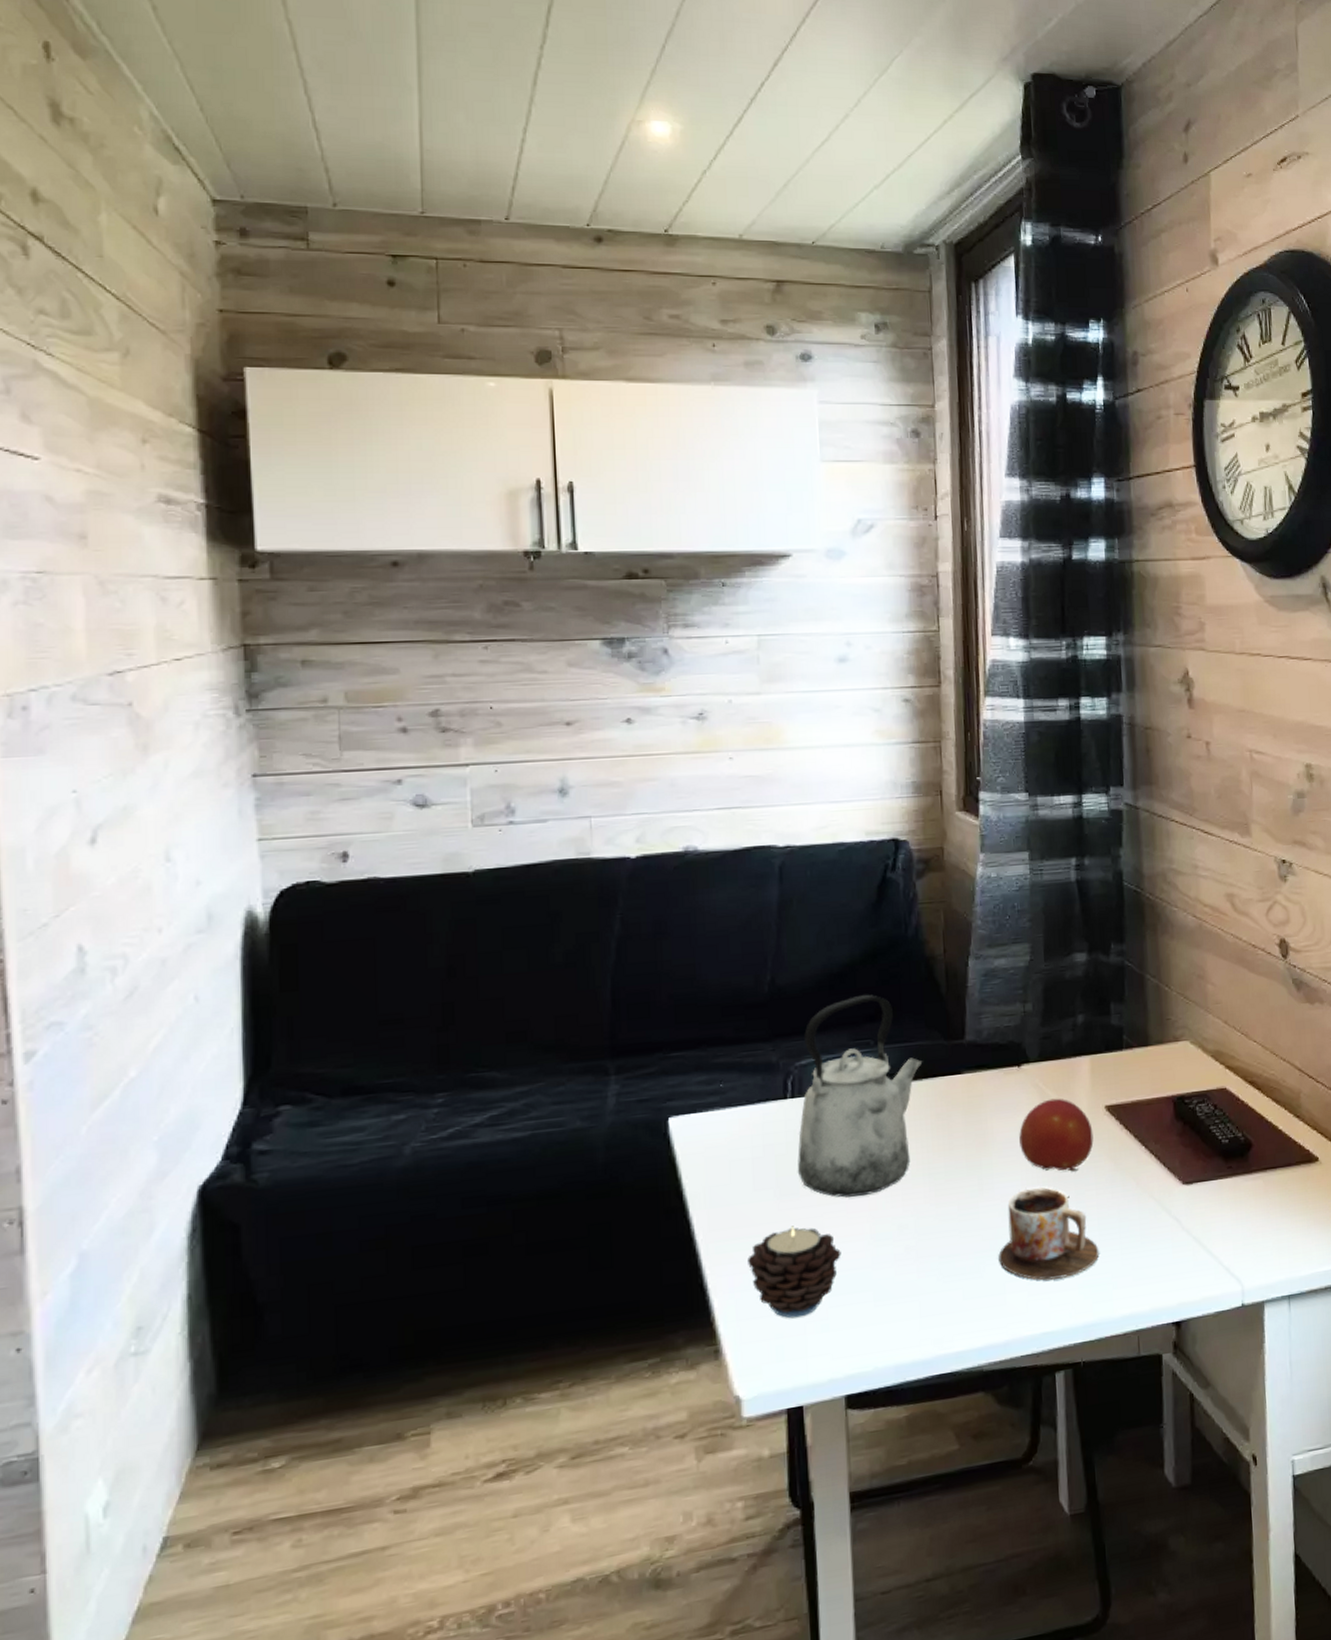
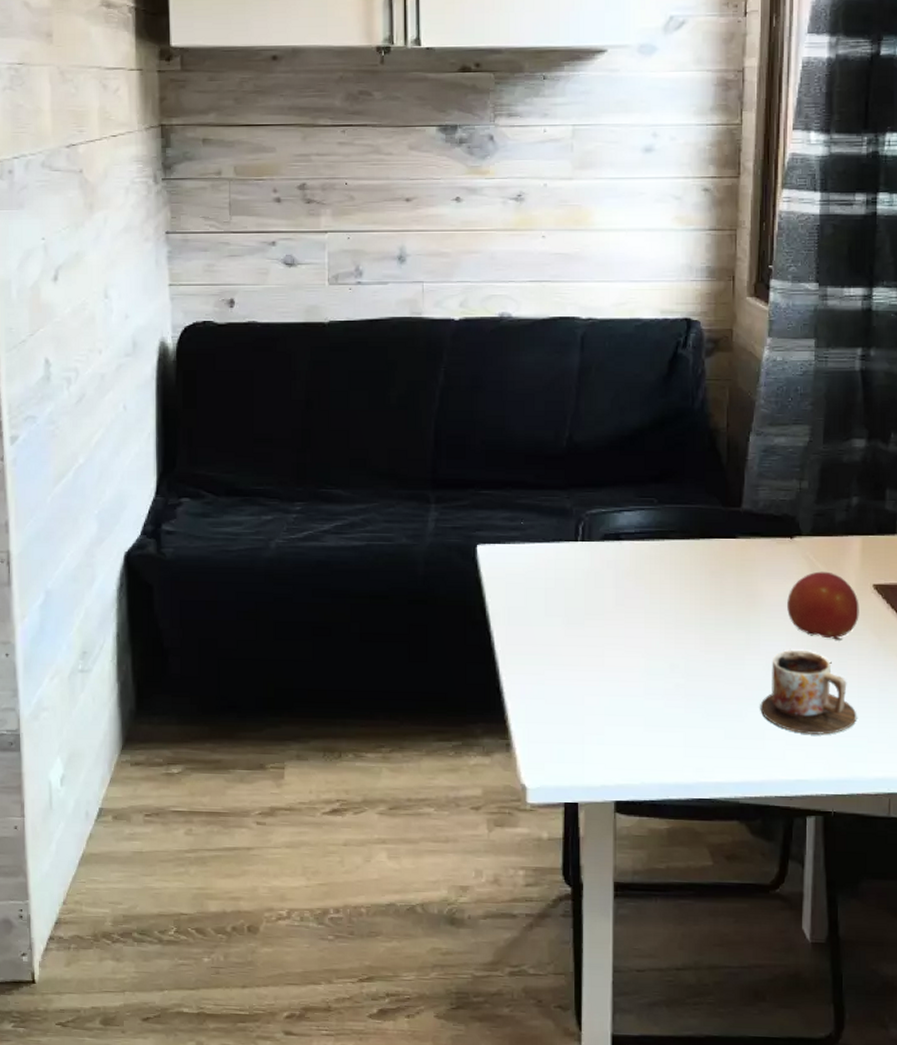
candle: present [748,1226,841,1319] -> none [537,651,618,729]
kettle: present [797,994,923,1198] -> none [583,457,701,634]

